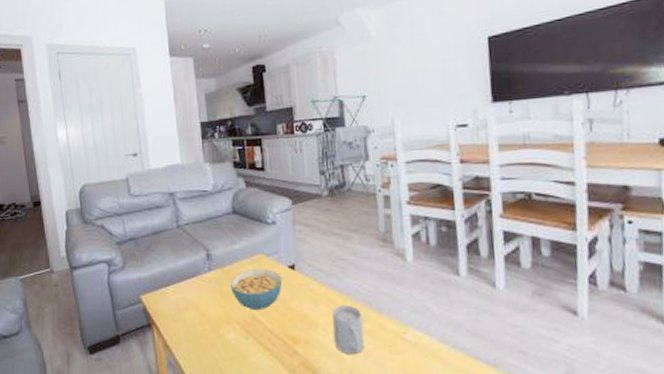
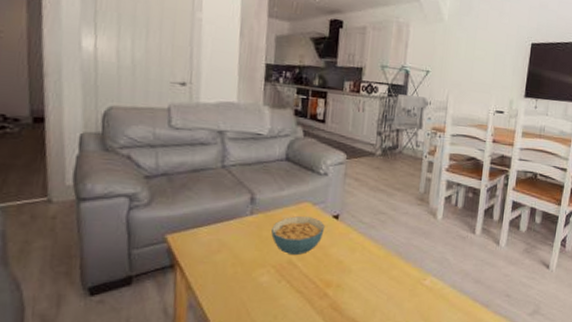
mug: present [332,304,365,354] -> none [363,253,392,296]

